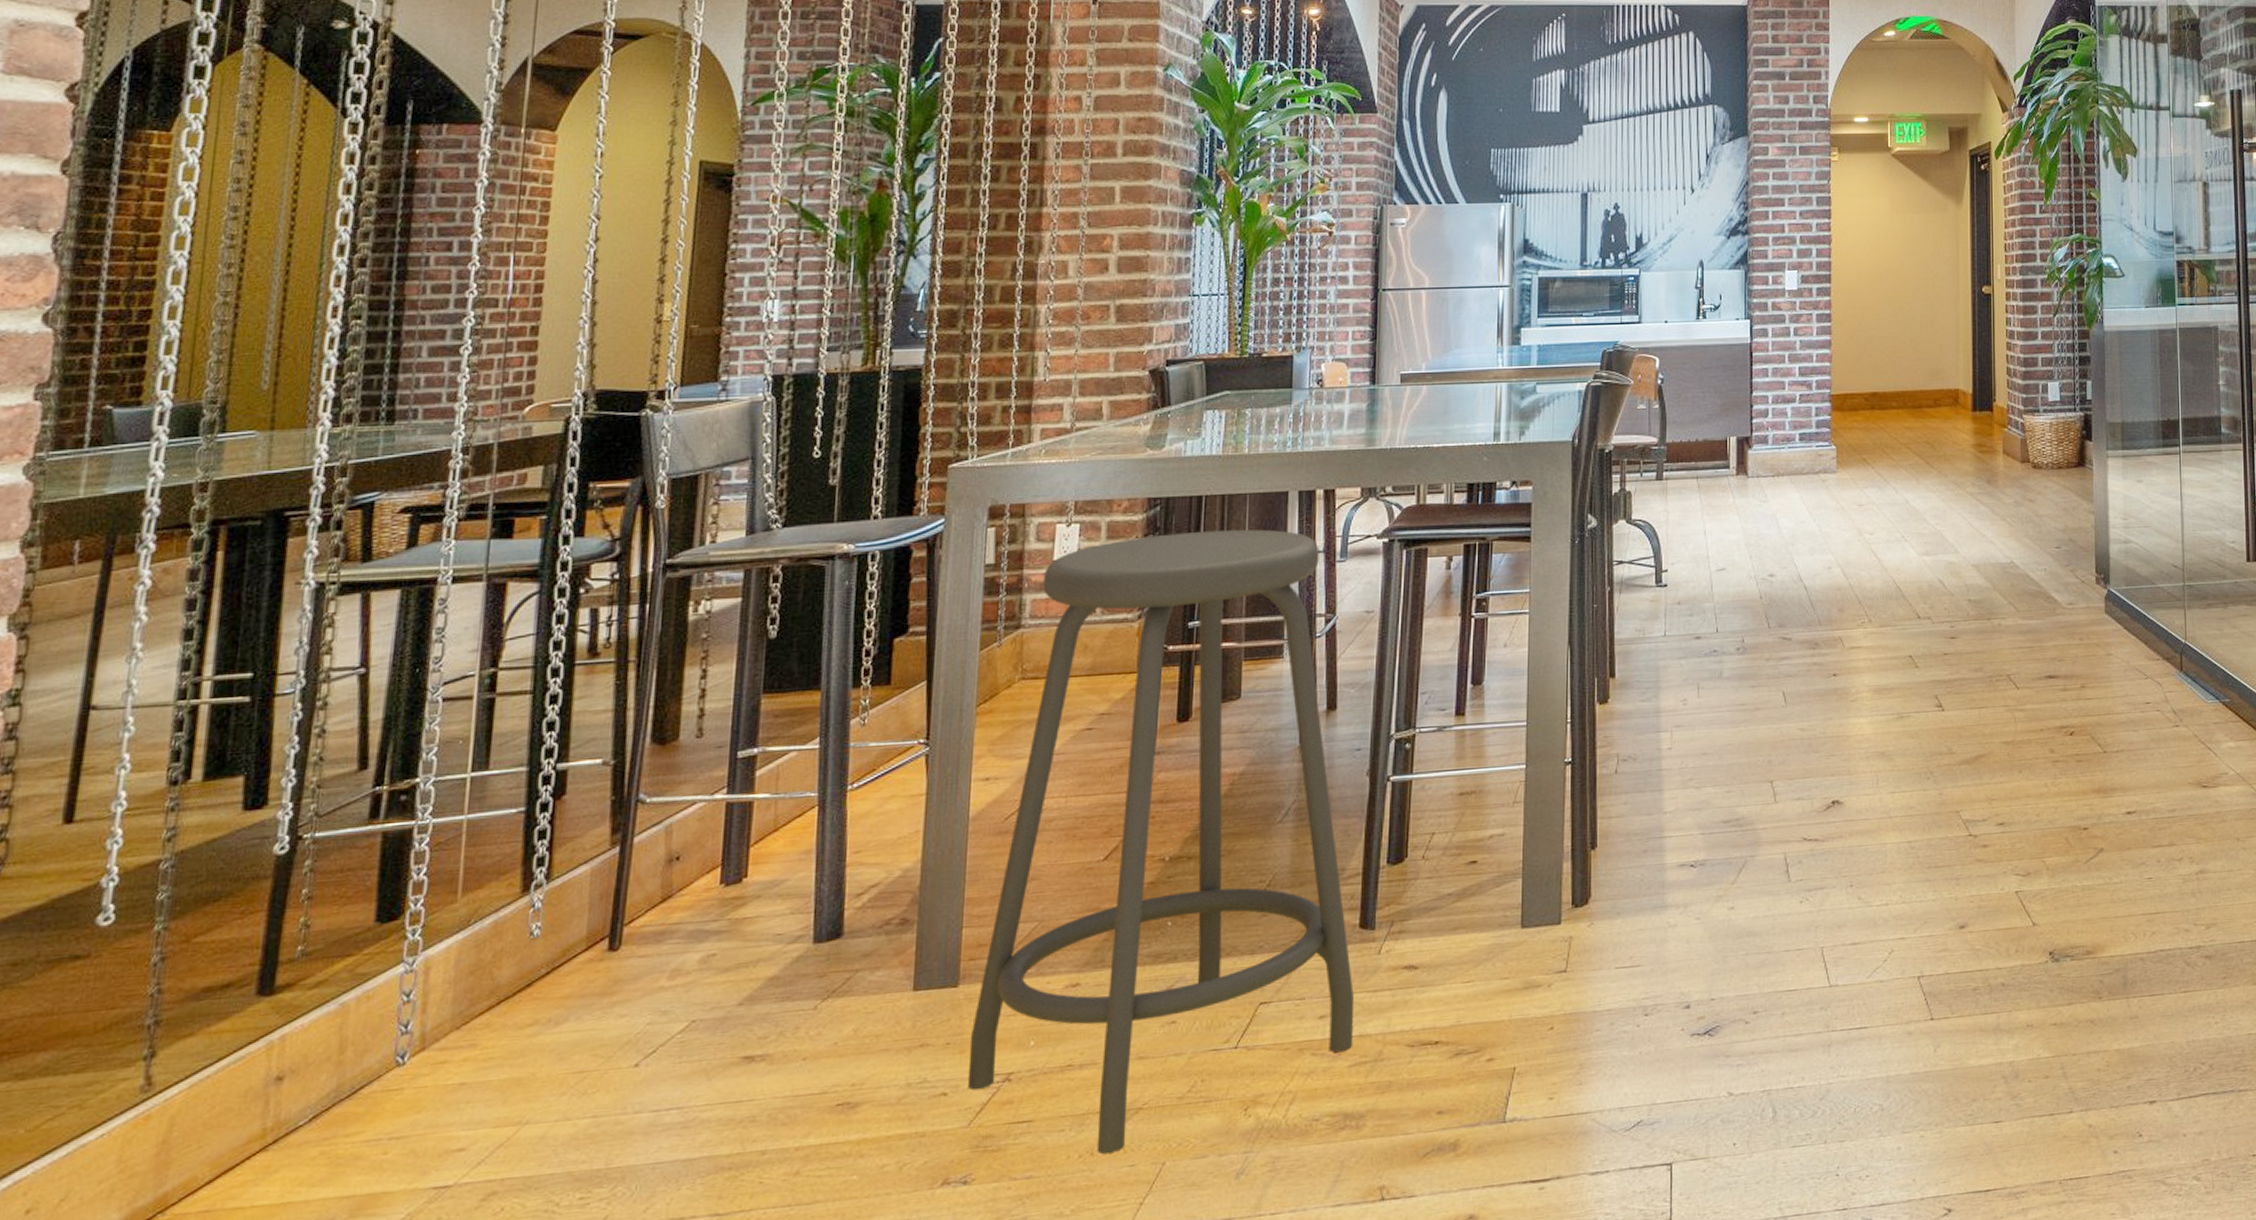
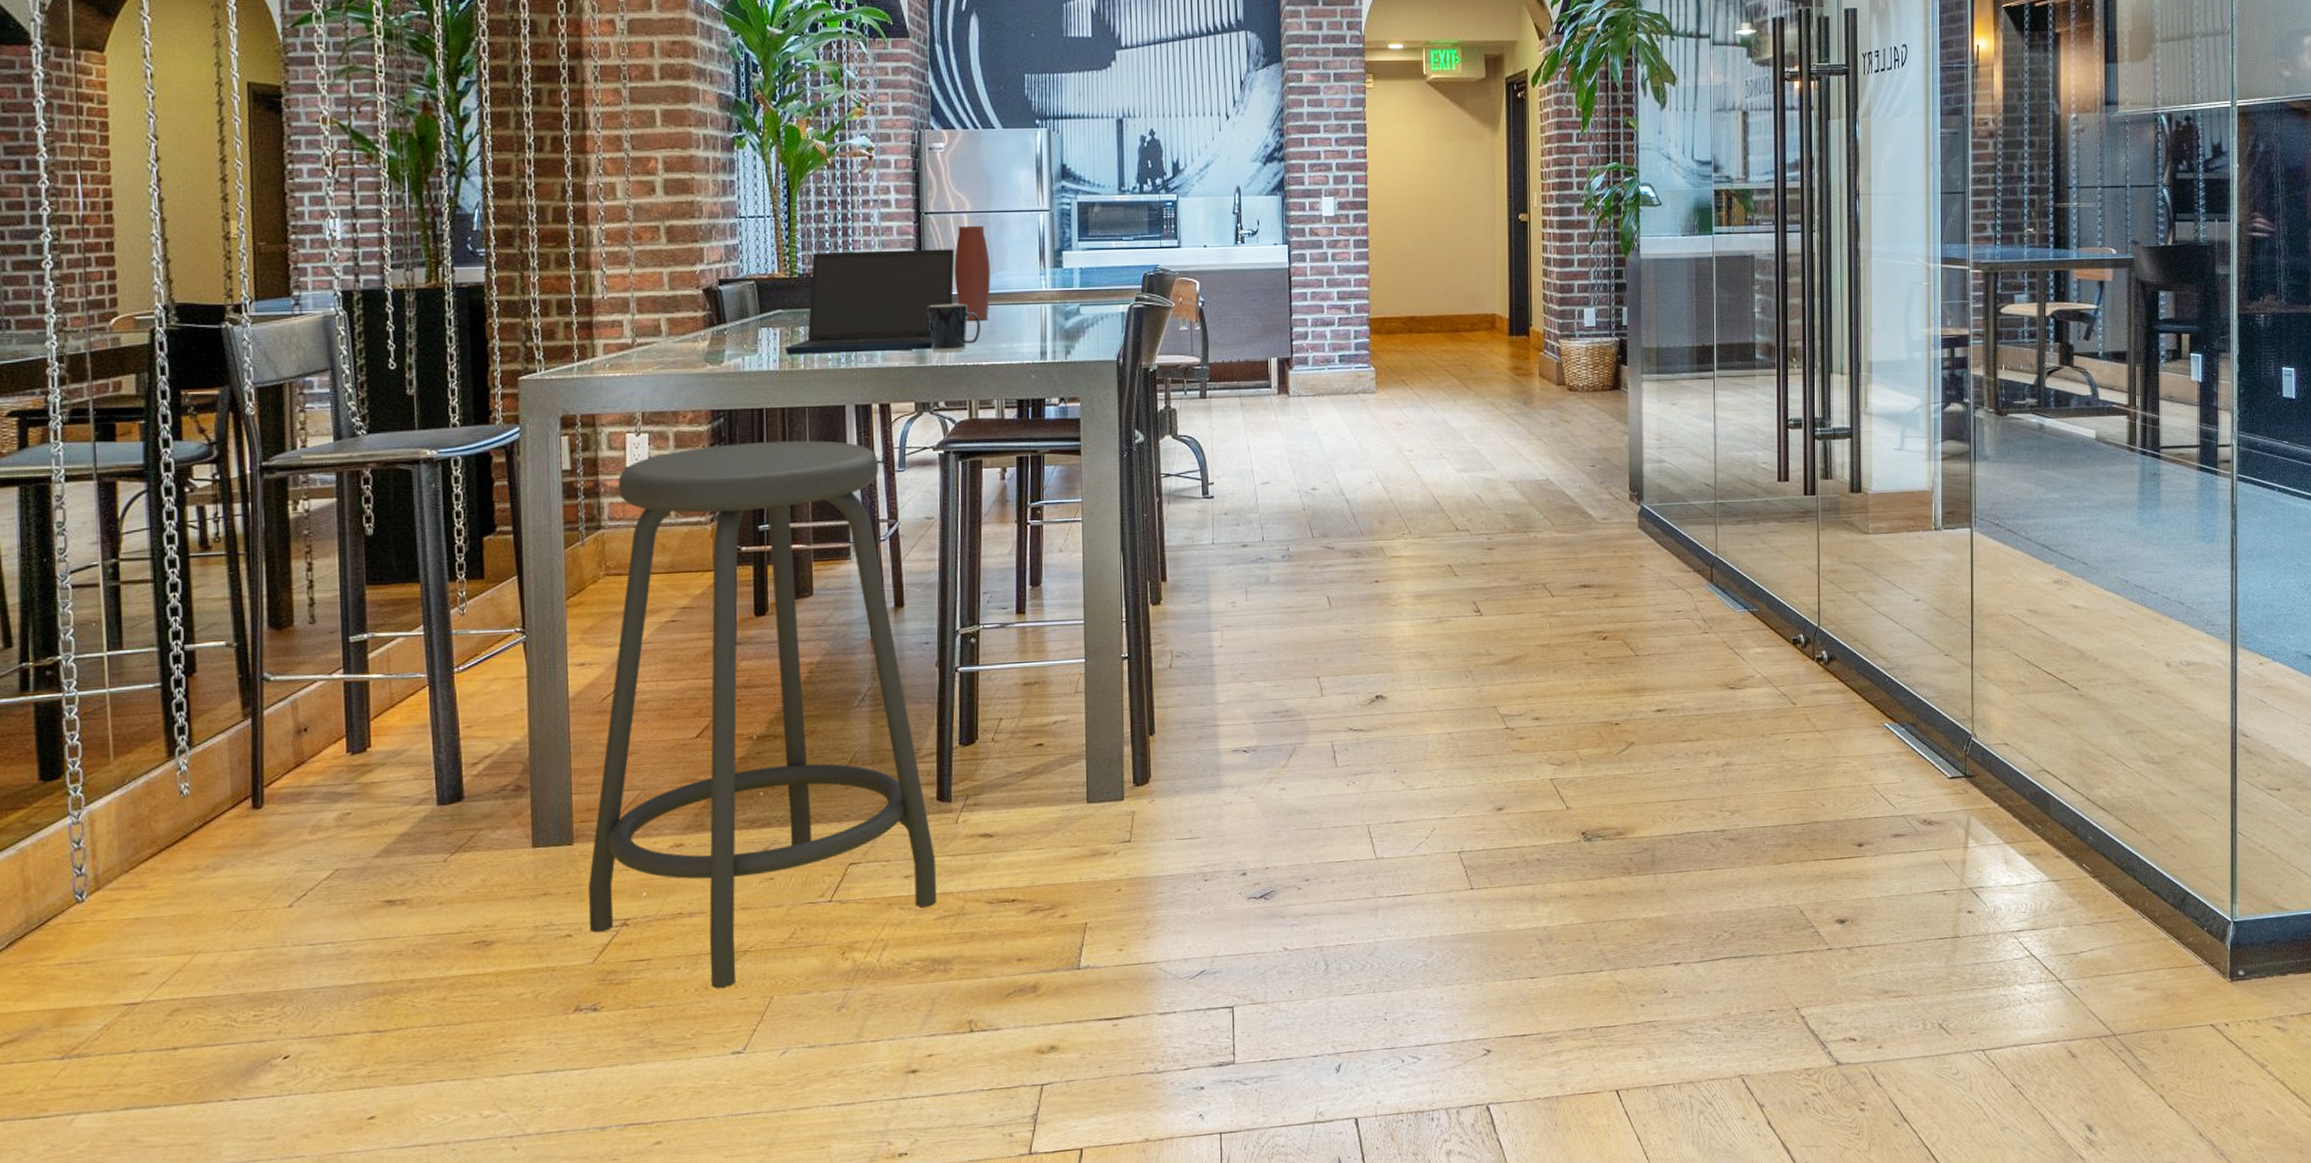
laptop: none [1230,326,1411,438] -> present [785,249,955,355]
mug: none [1379,383,1433,435] -> present [927,303,981,353]
vase: none [1409,301,1447,402] -> present [954,225,991,322]

